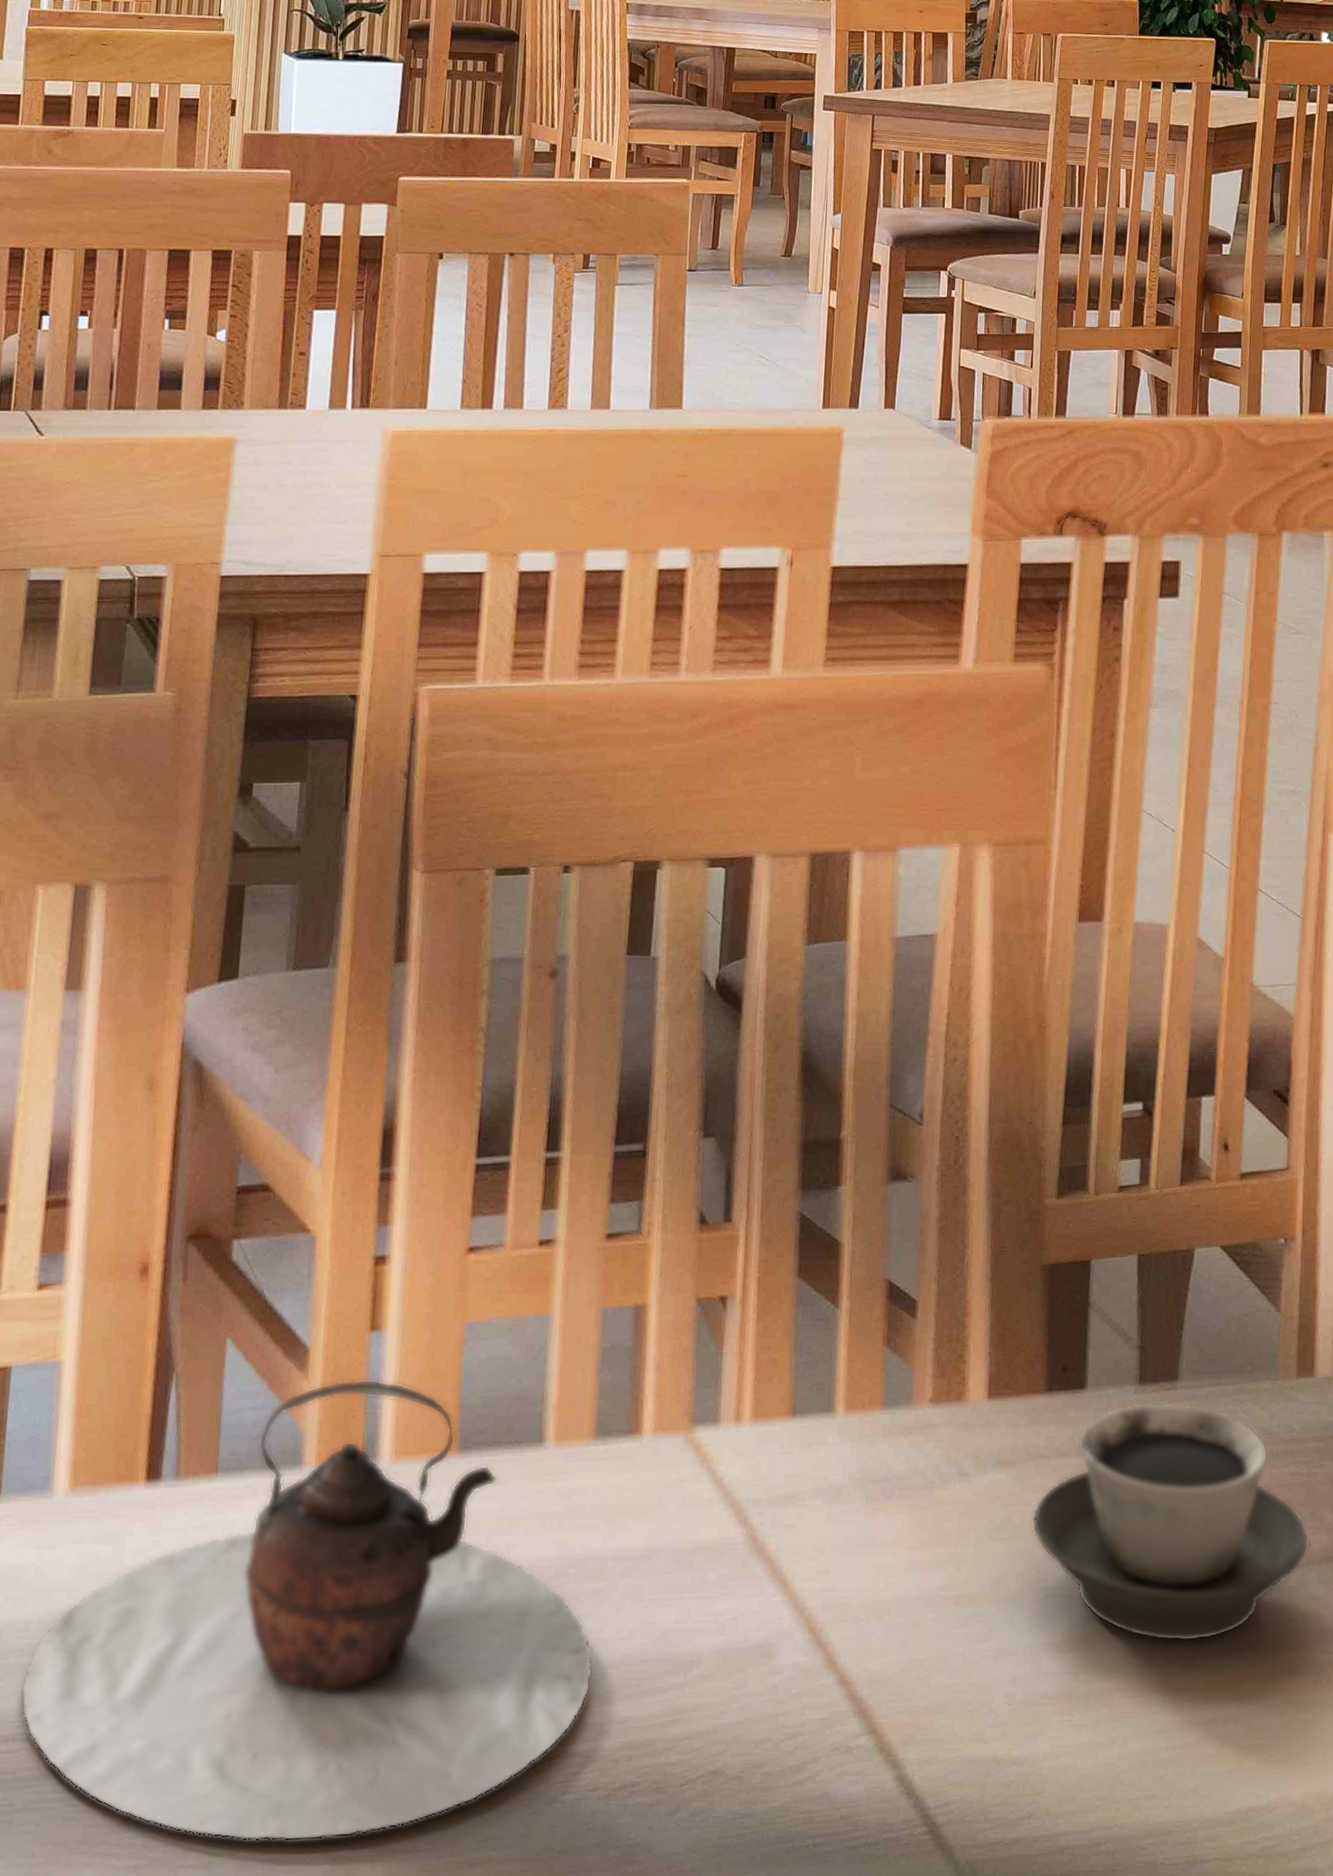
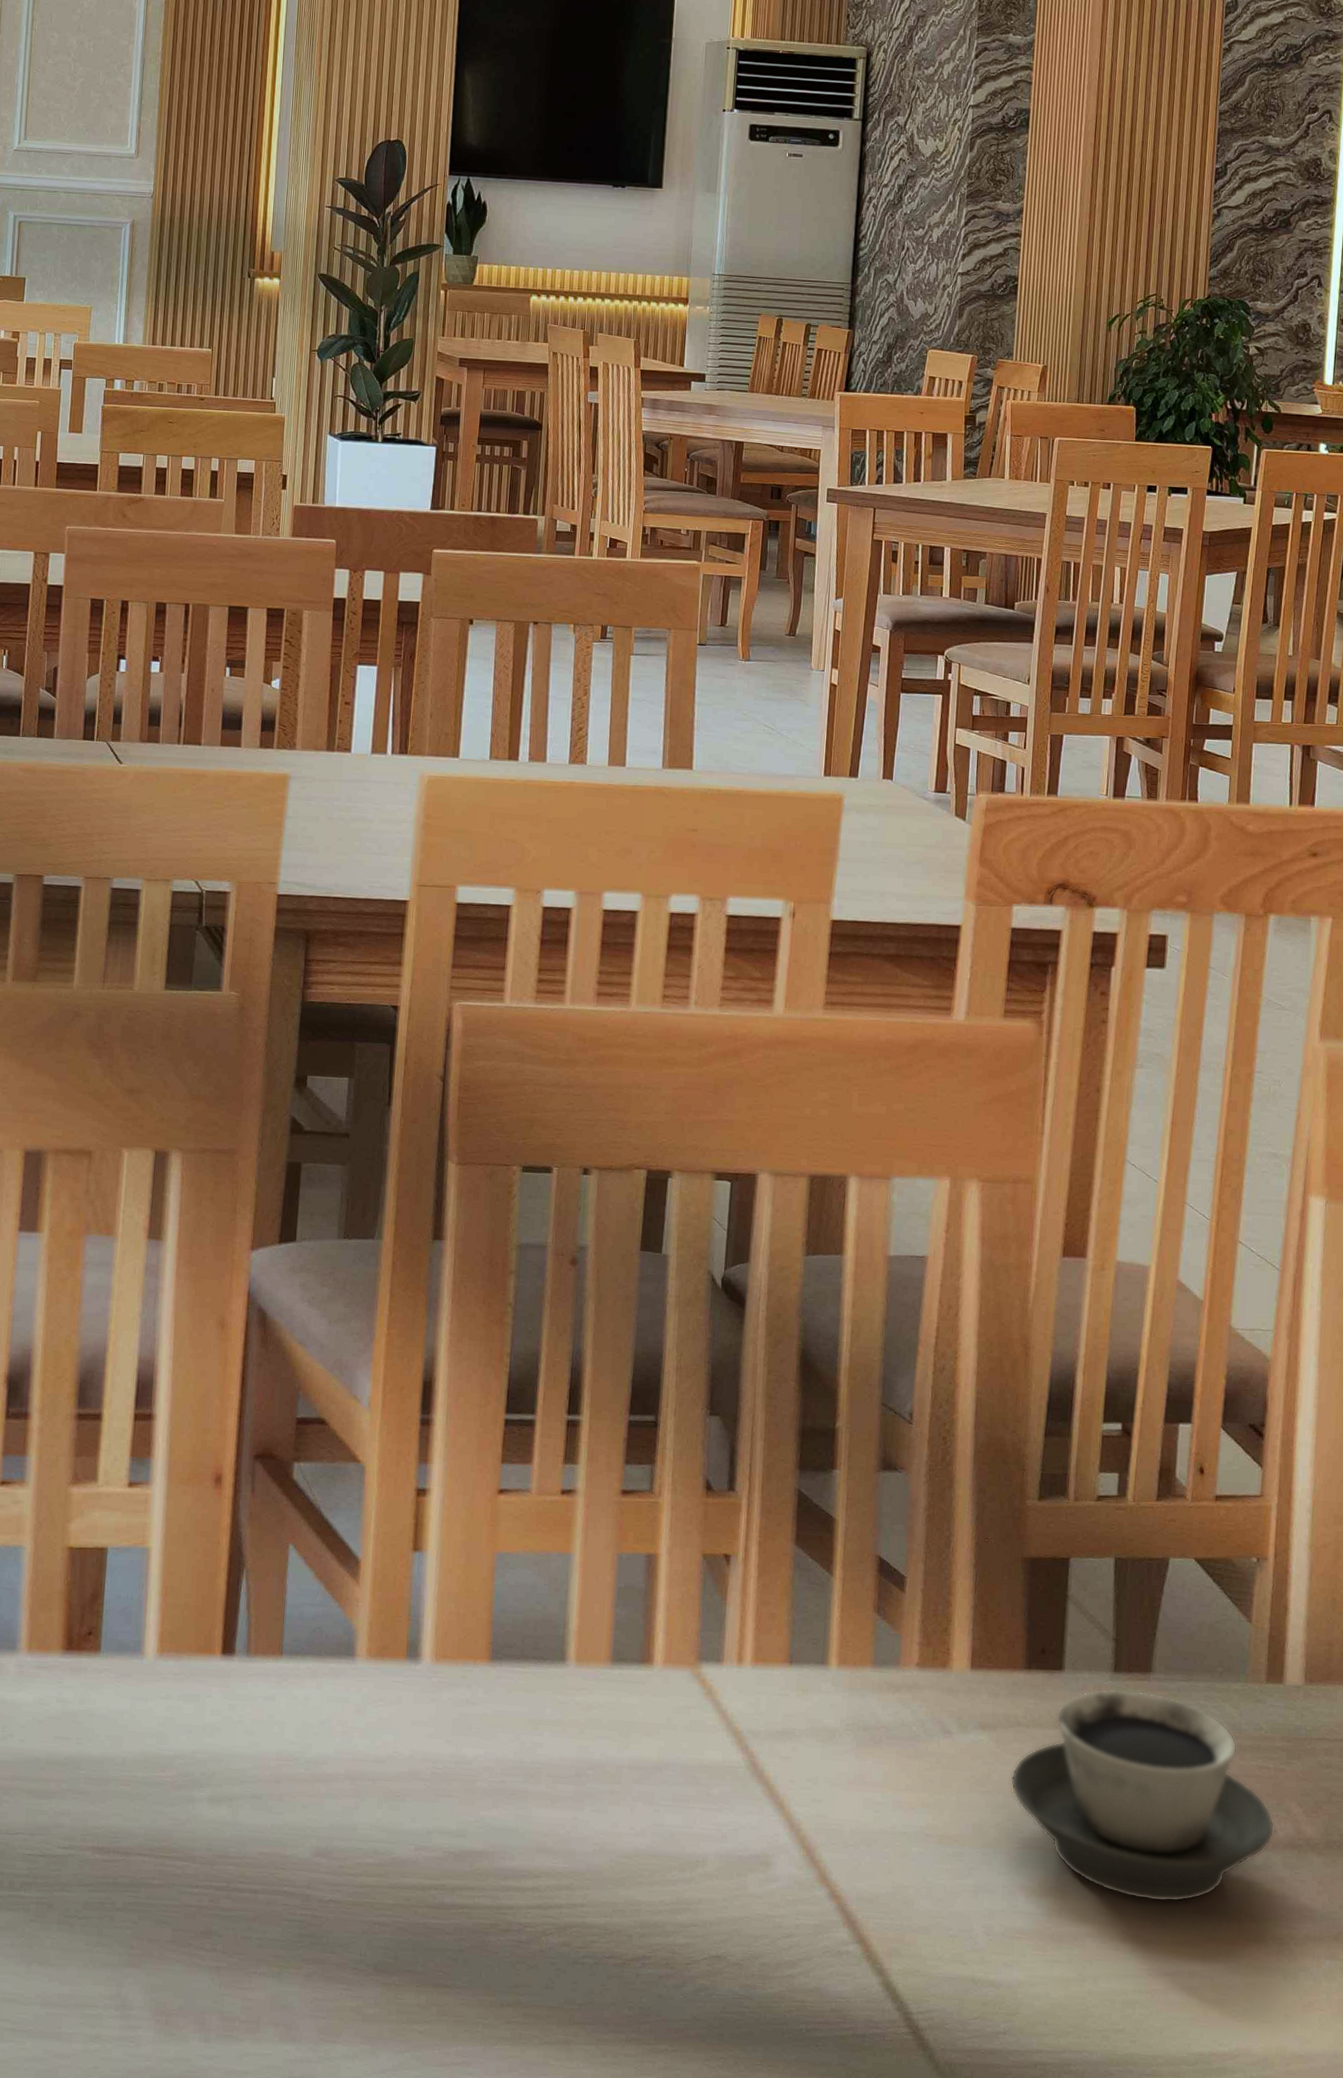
teapot: present [20,1379,593,1842] -> none [119,1589,610,1968]

